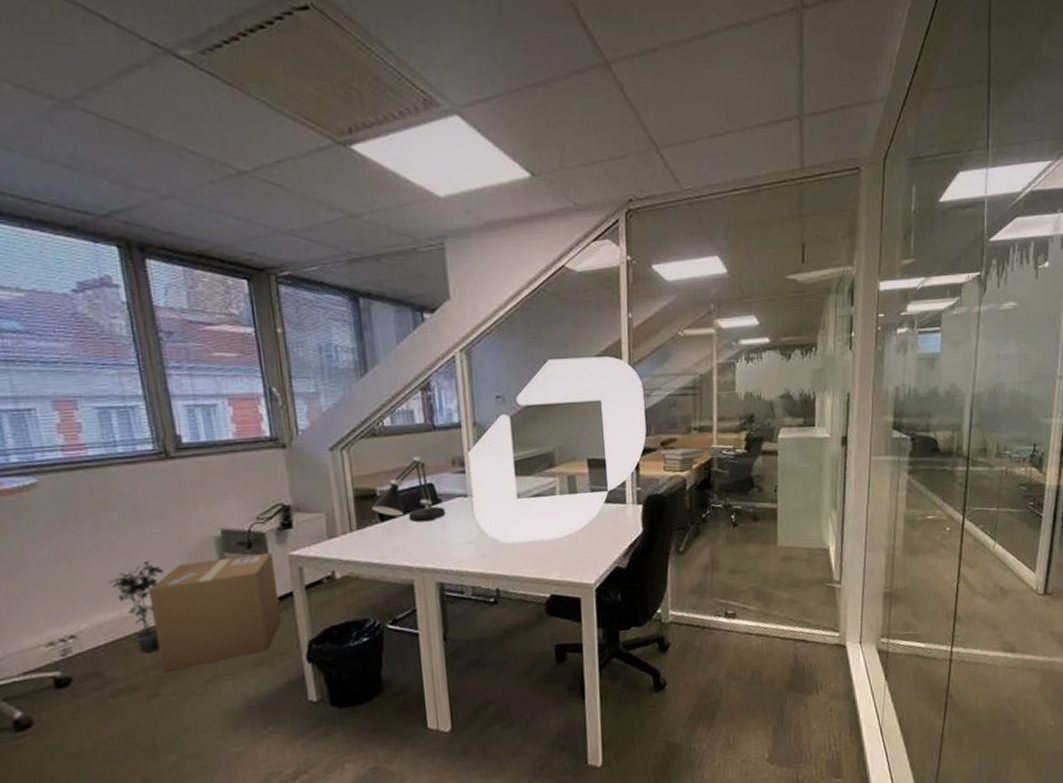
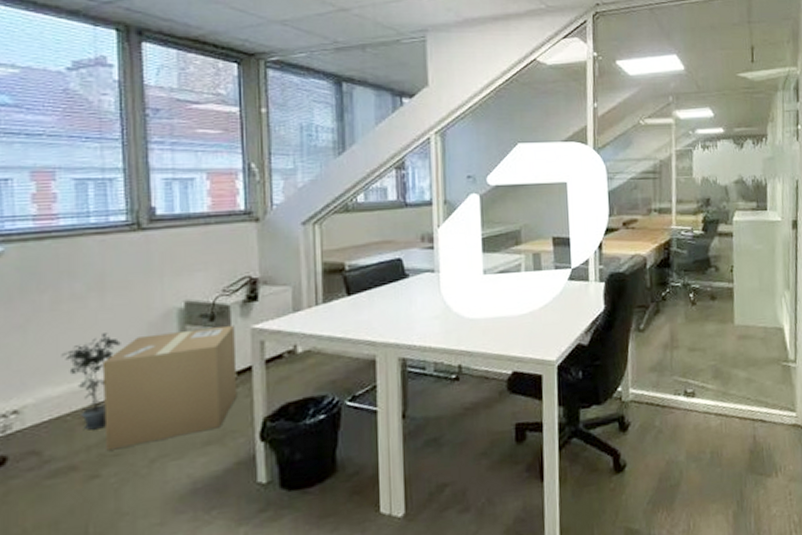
desk lamp: present [371,456,445,522] -> none [338,232,412,296]
books: present [661,447,703,472] -> none [623,228,663,251]

